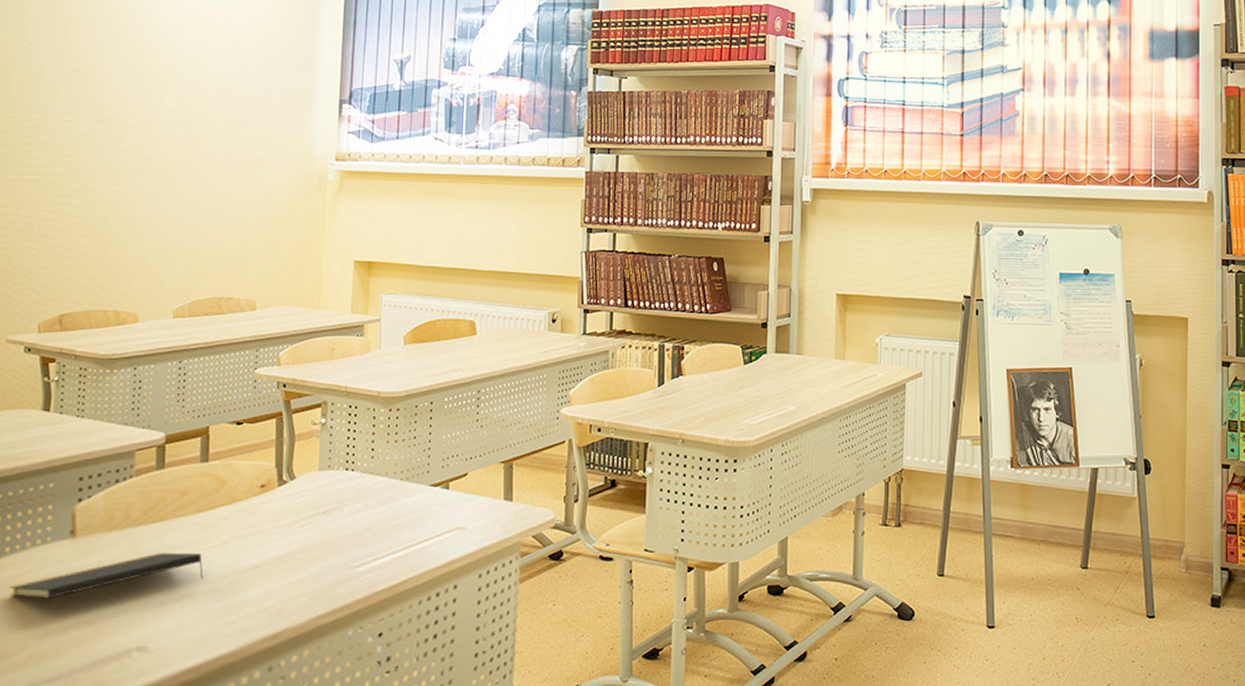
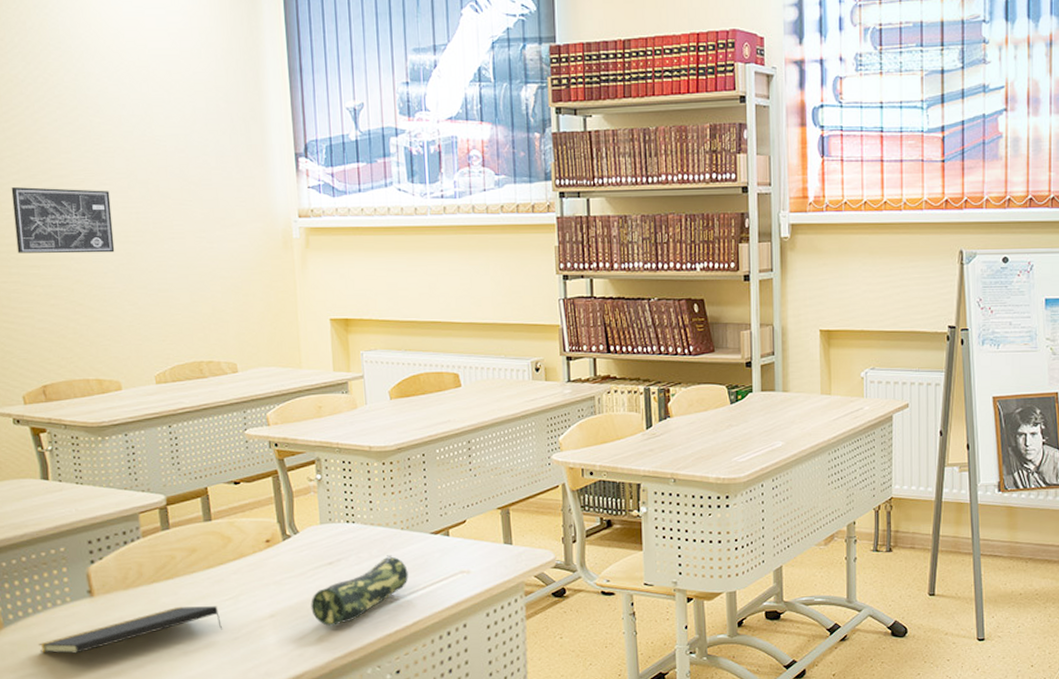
wall art: none [57,120,156,186] -> present [11,187,115,254]
pencil case: none [298,507,403,580] -> present [311,555,409,626]

